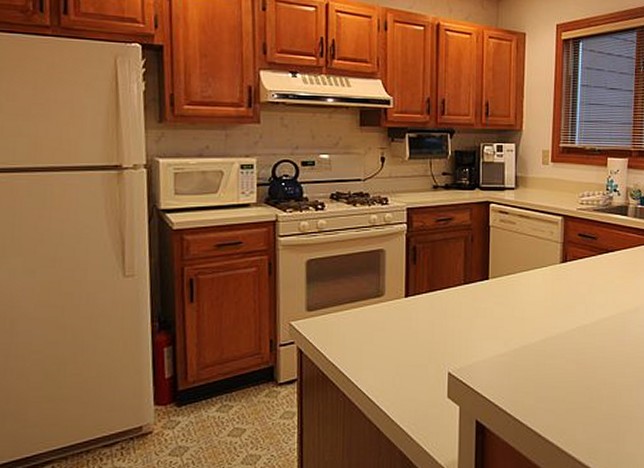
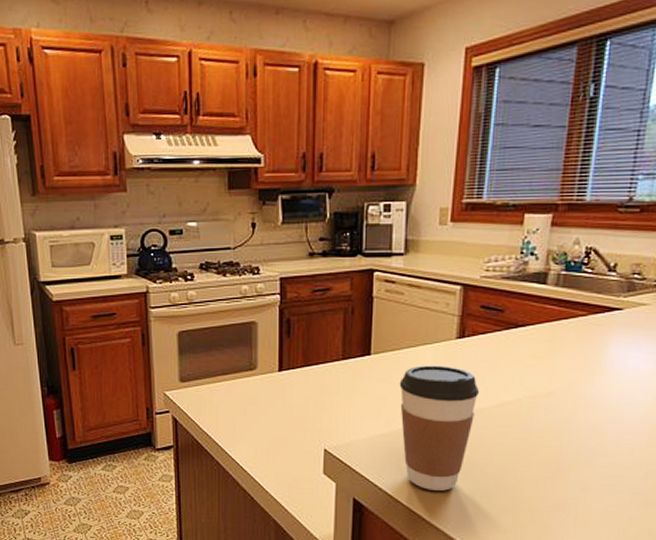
coffee cup: none [514,287,582,406] -> present [399,365,480,491]

